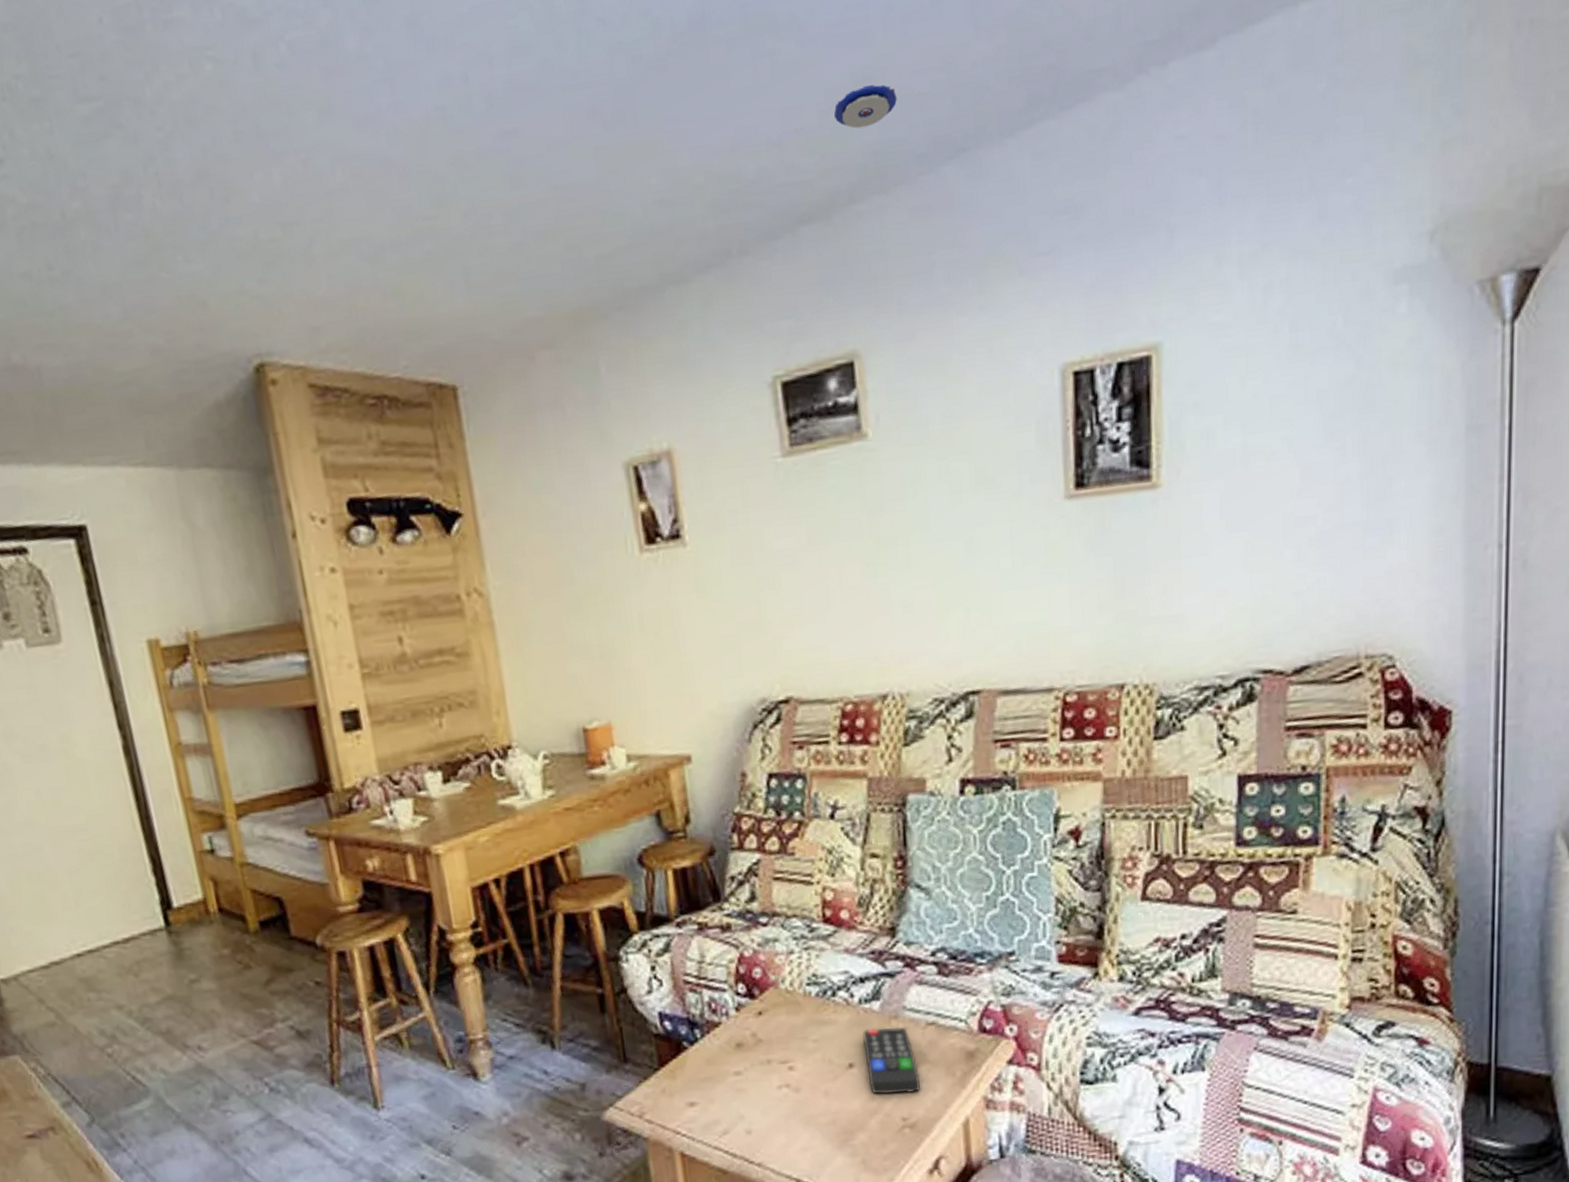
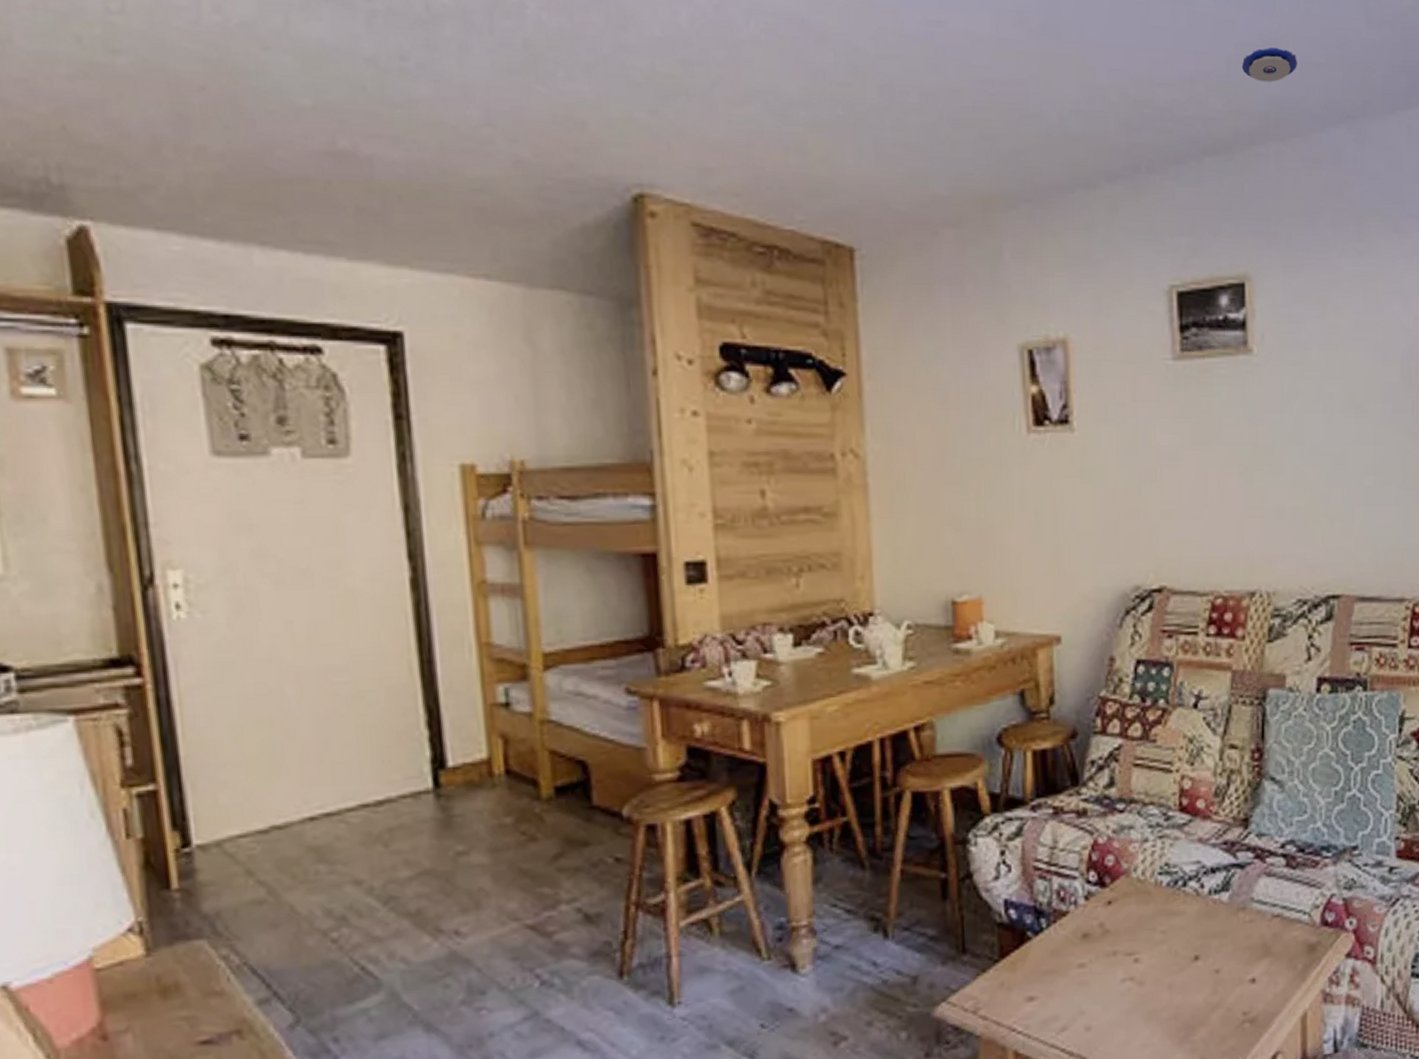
remote control: present [863,1026,921,1095] -> none [1210,918,1263,988]

